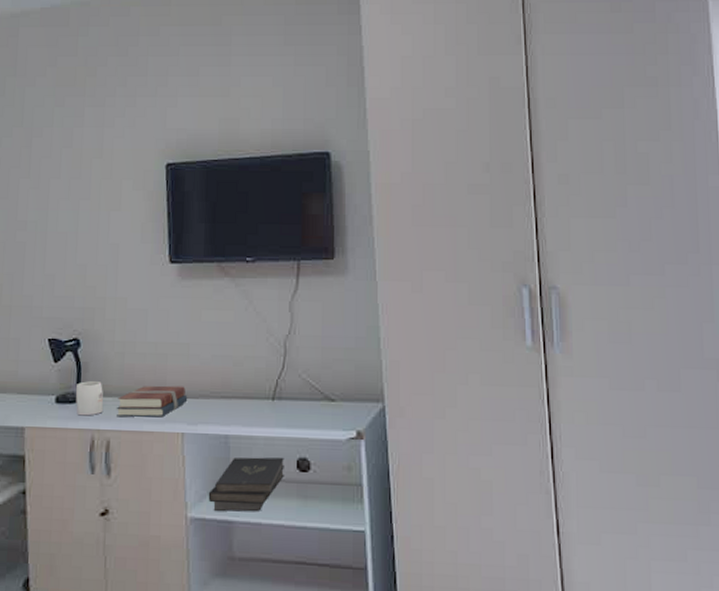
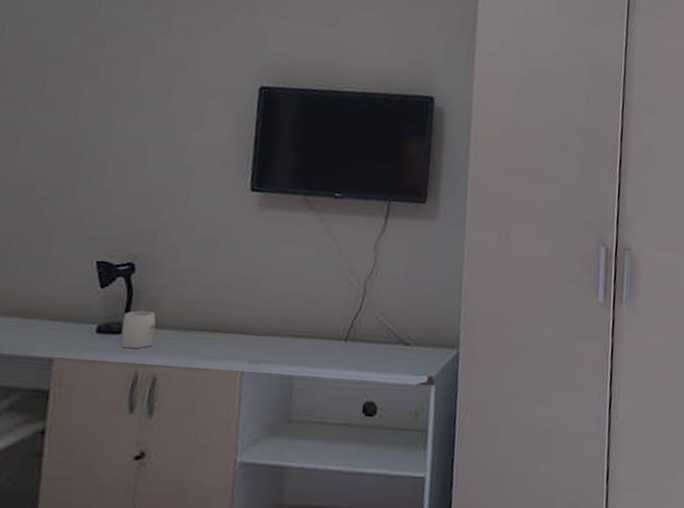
books: present [116,385,188,417] -> none [168,319,253,354]
book: present [208,457,284,512] -> none [262,399,350,457]

